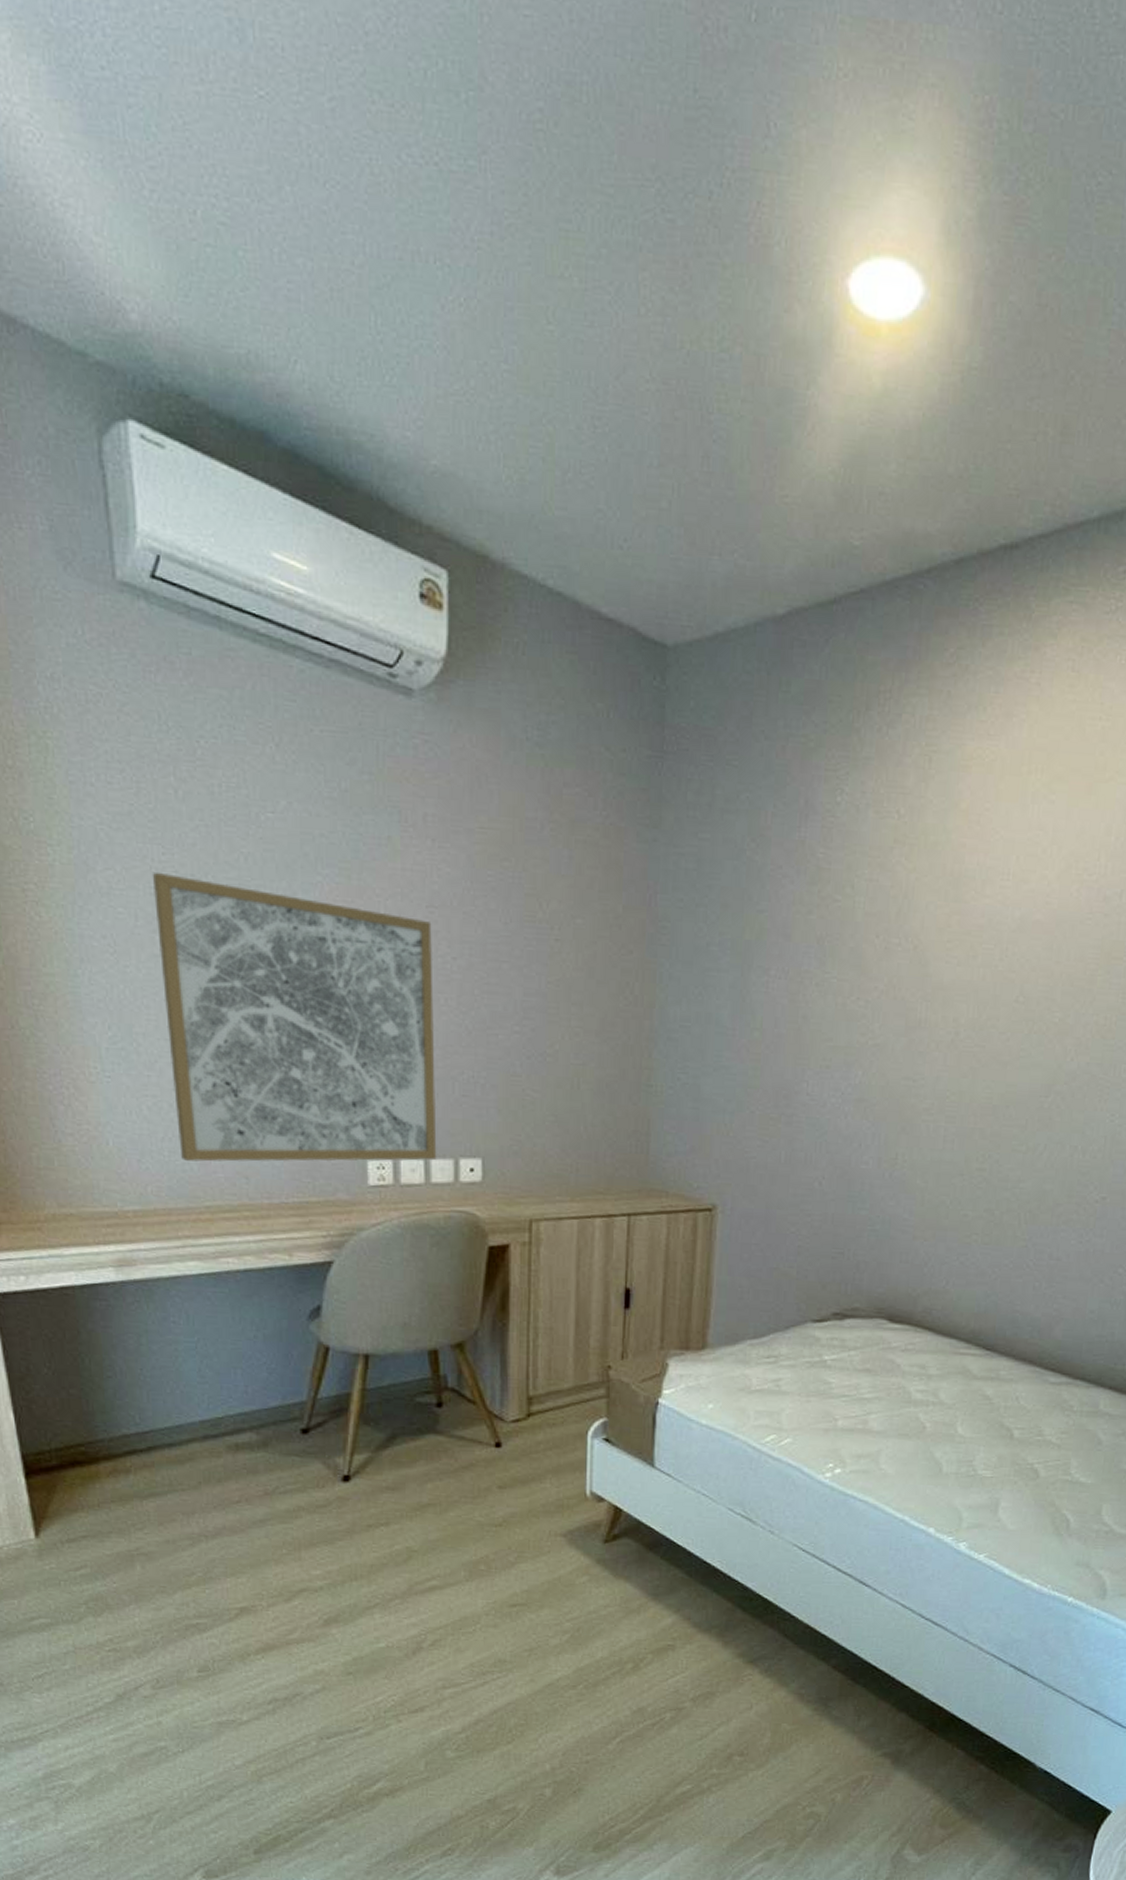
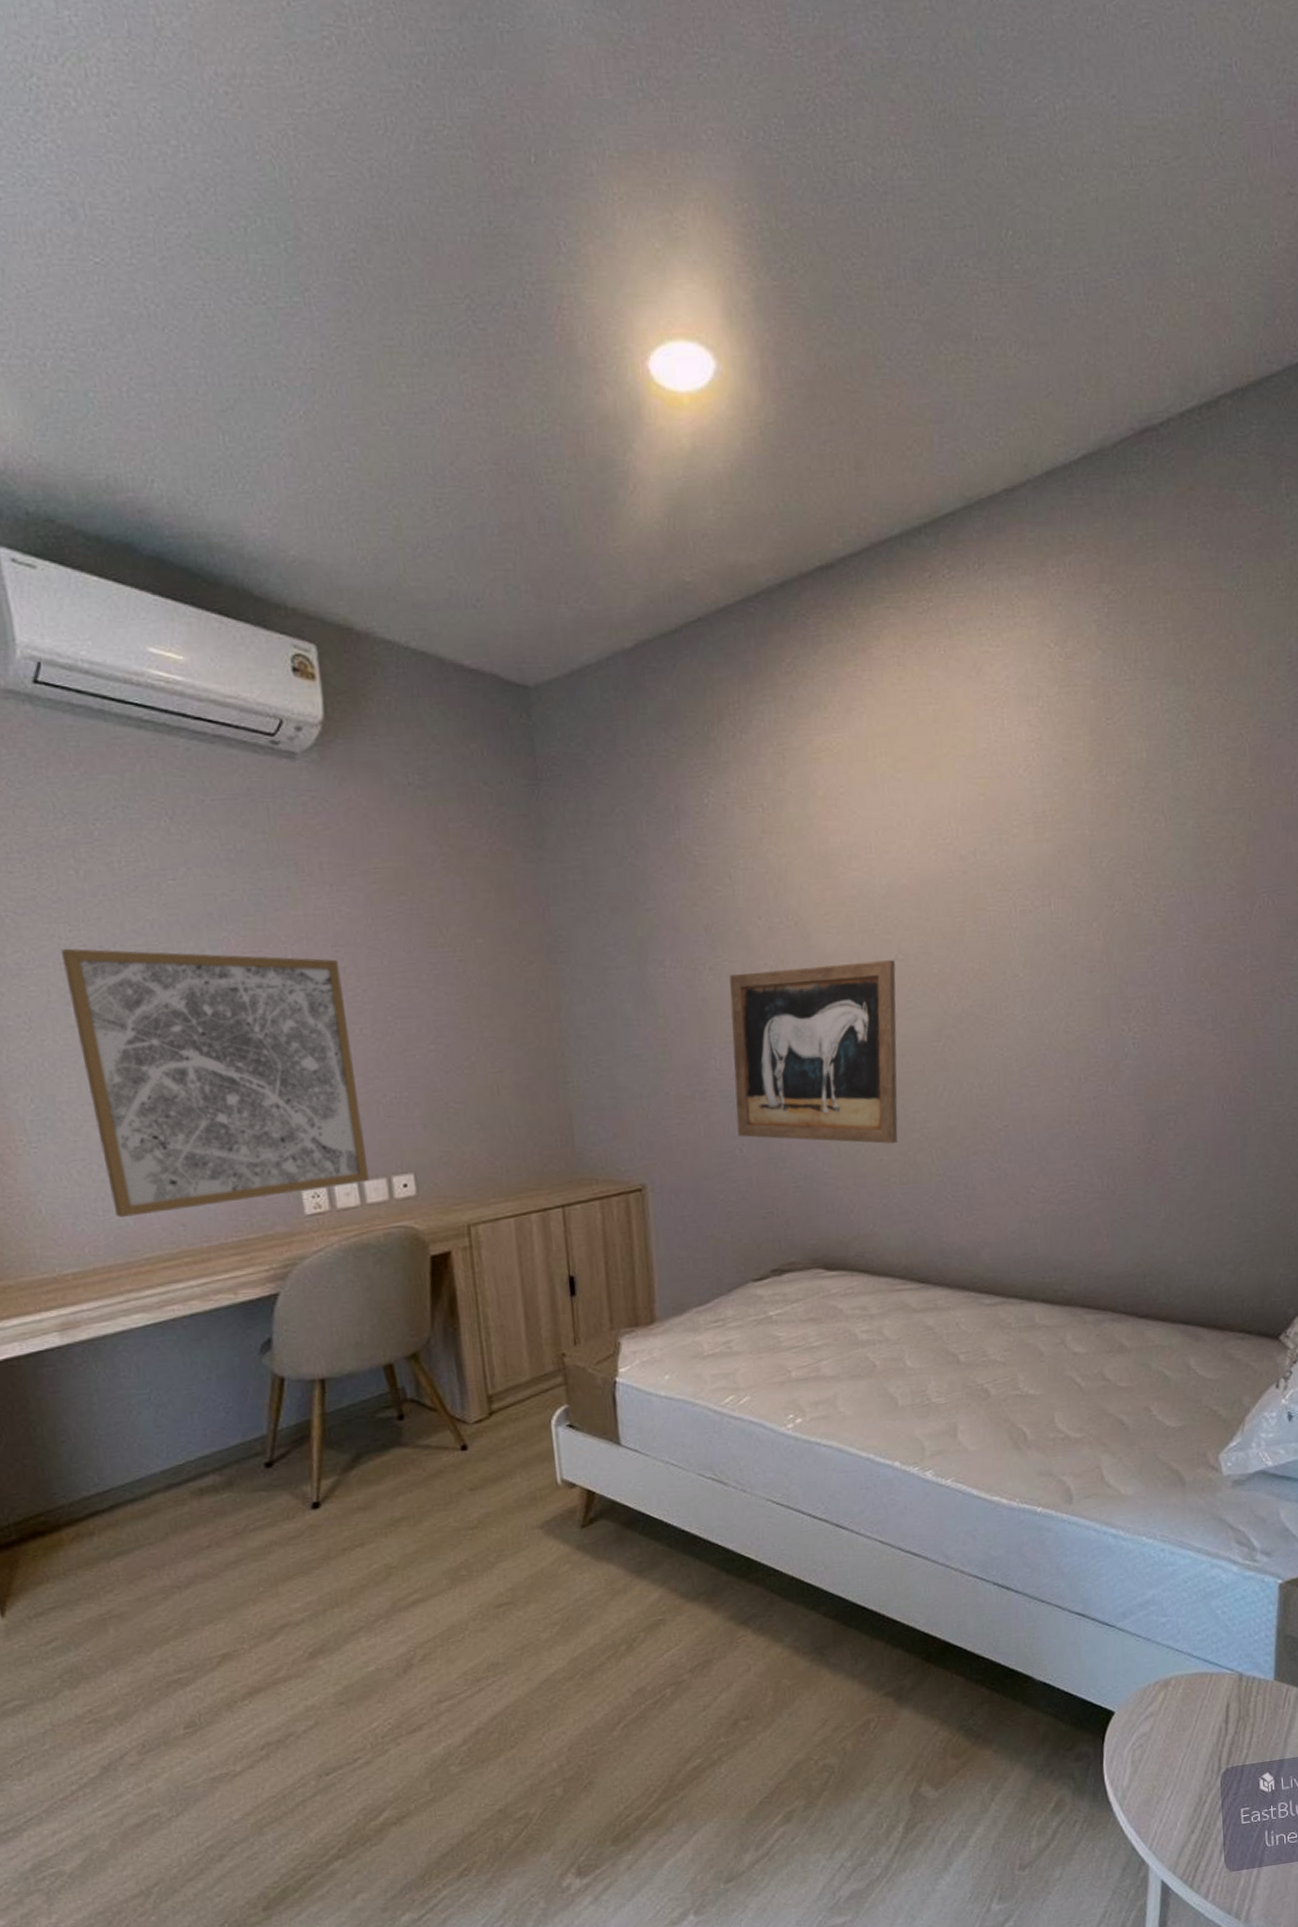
wall art: none [820,994,1014,1200] -> present [729,960,898,1144]

